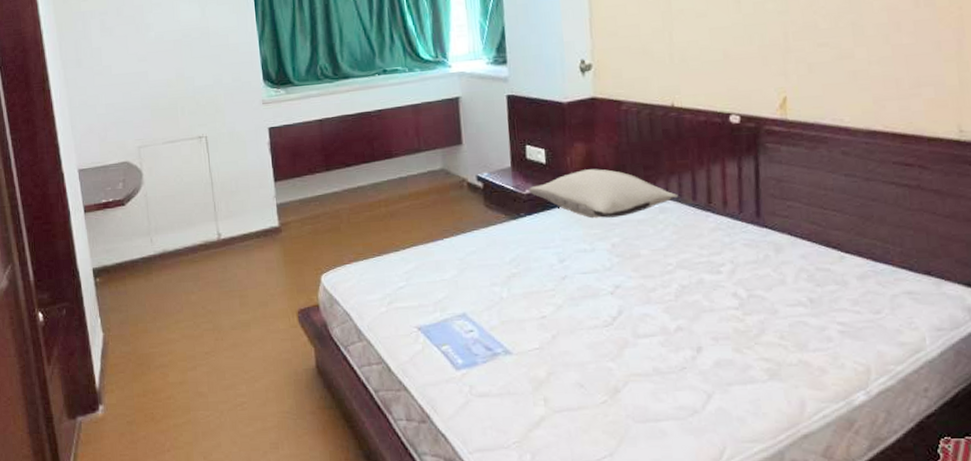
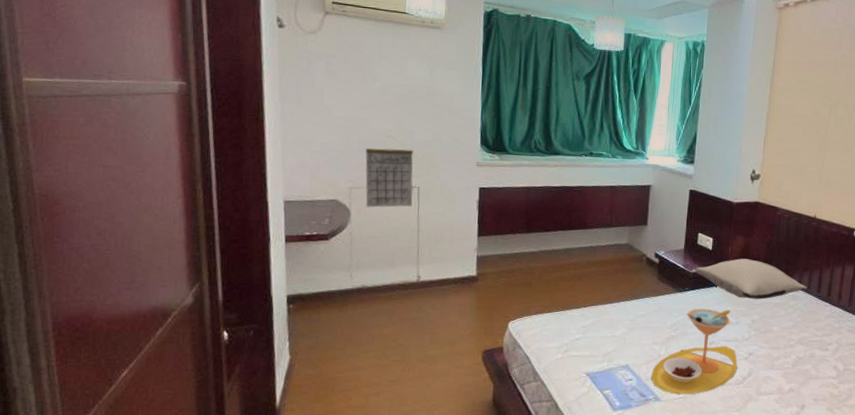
calendar: none [149,85,202,165] -> present [365,135,413,208]
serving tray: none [495,234,603,345] -> present [651,308,737,395]

